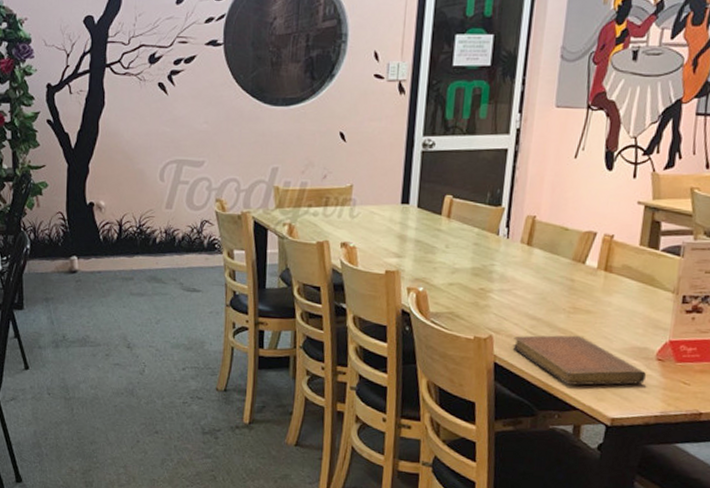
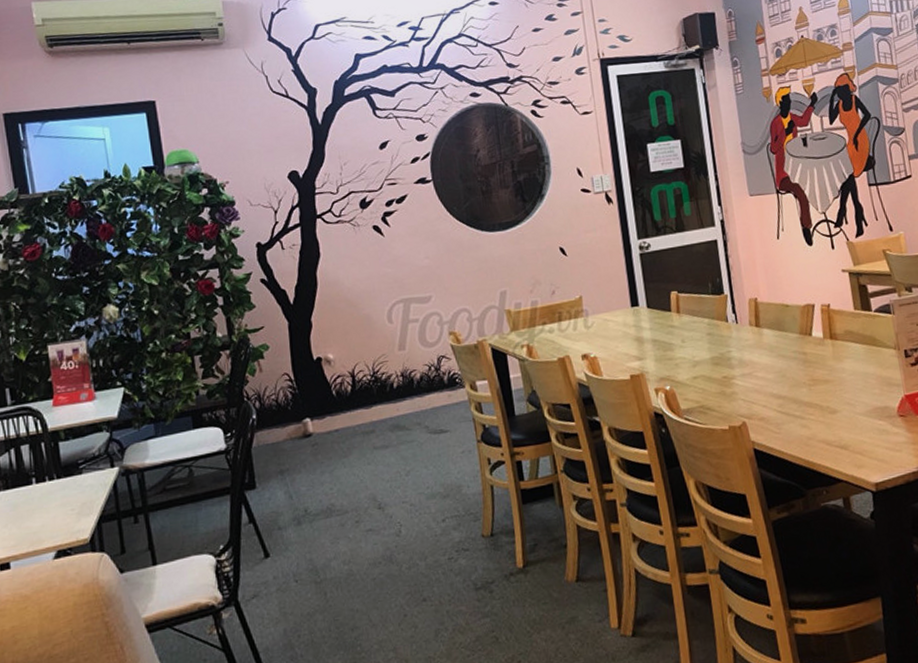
notebook: present [513,335,647,386] -> none [765,406,895,458]

